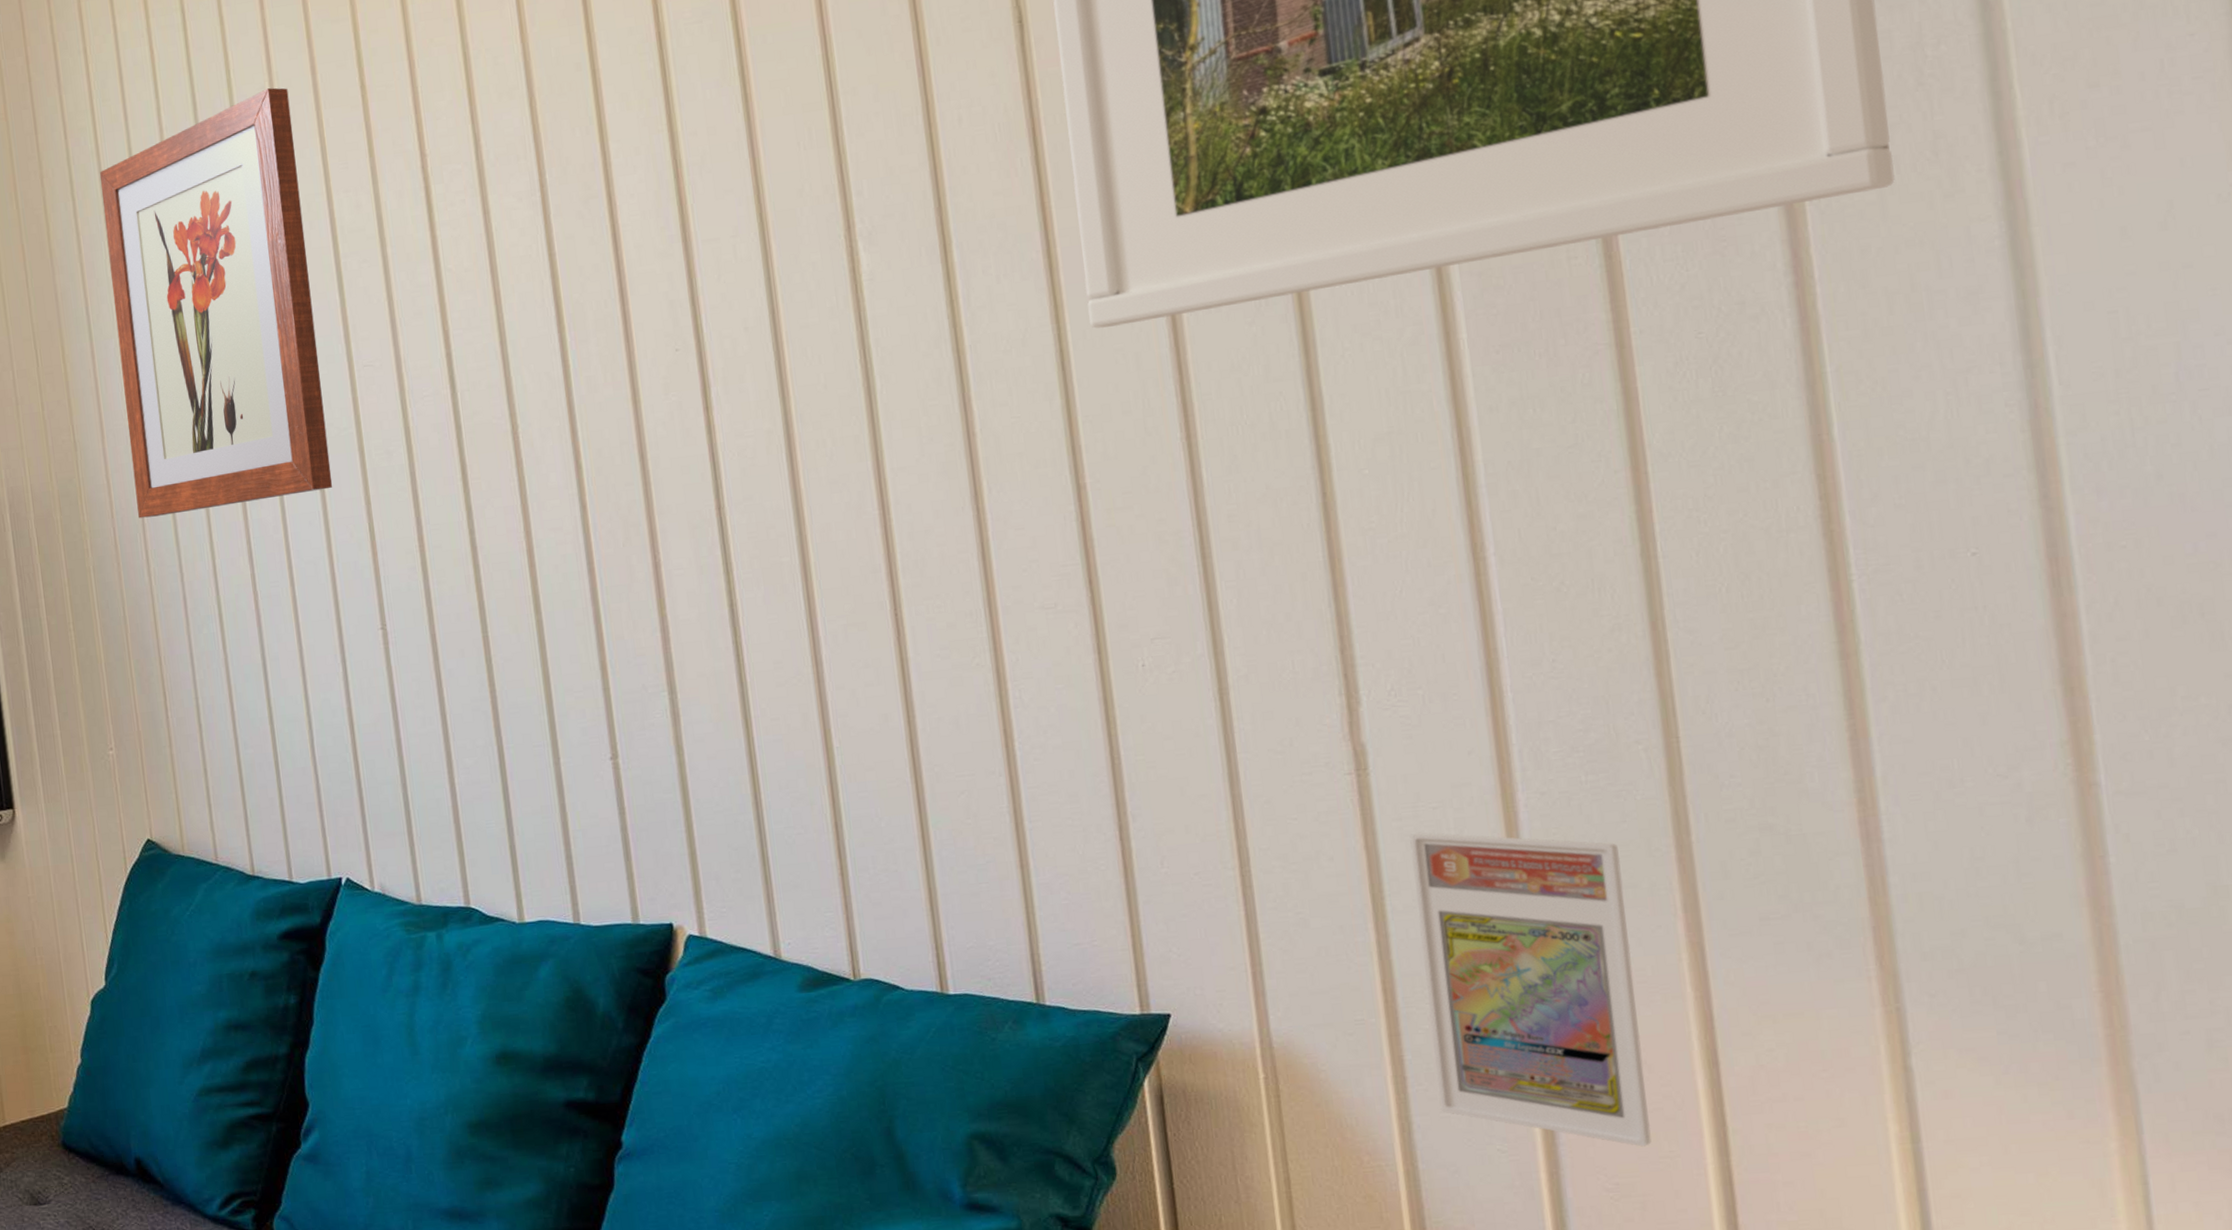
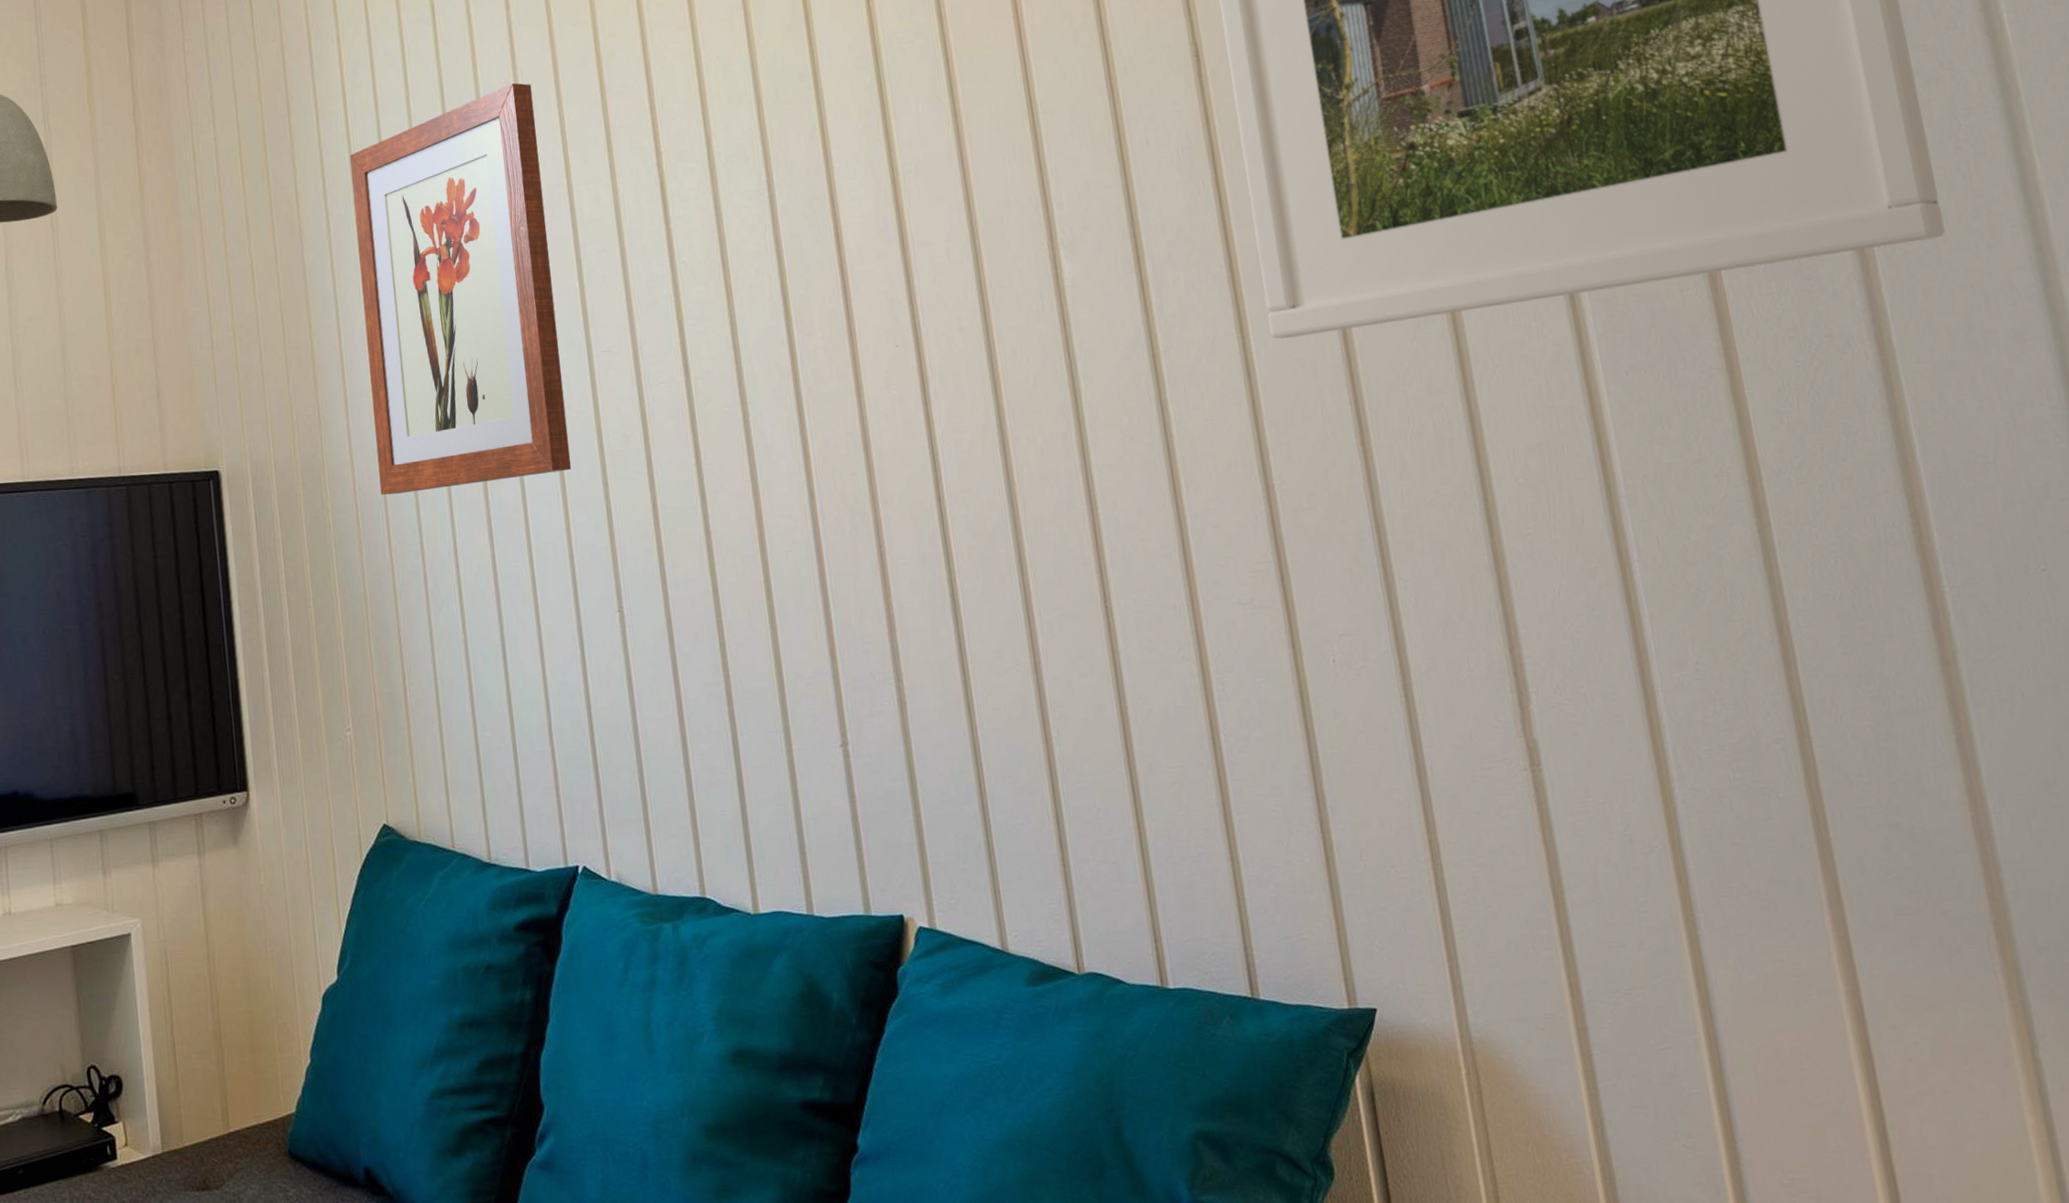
trading card display case: present [1409,832,1652,1147] -> none [1582,827,1820,1141]

